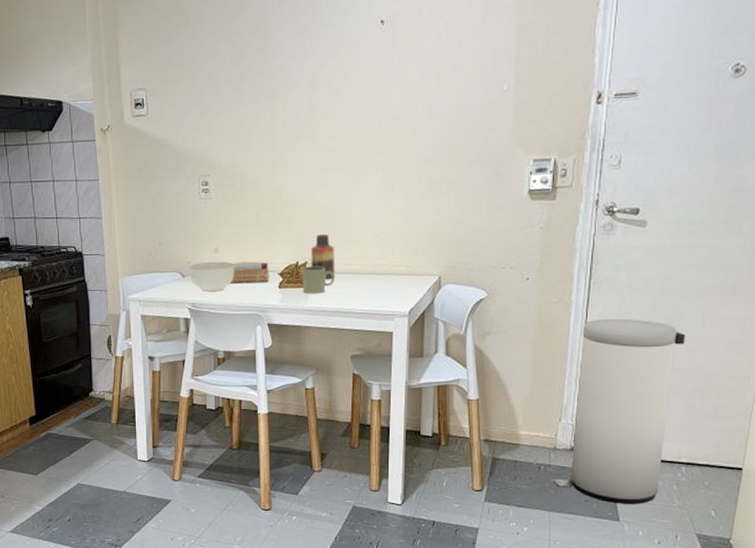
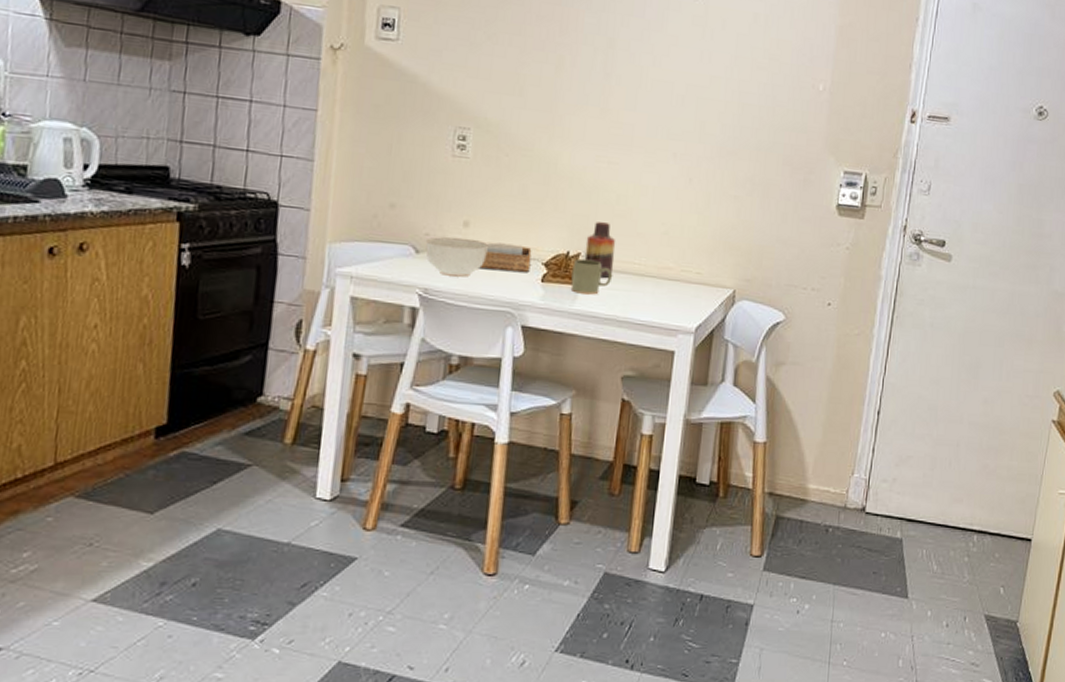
pedal bin: present [554,318,686,504] -> none [841,358,984,578]

